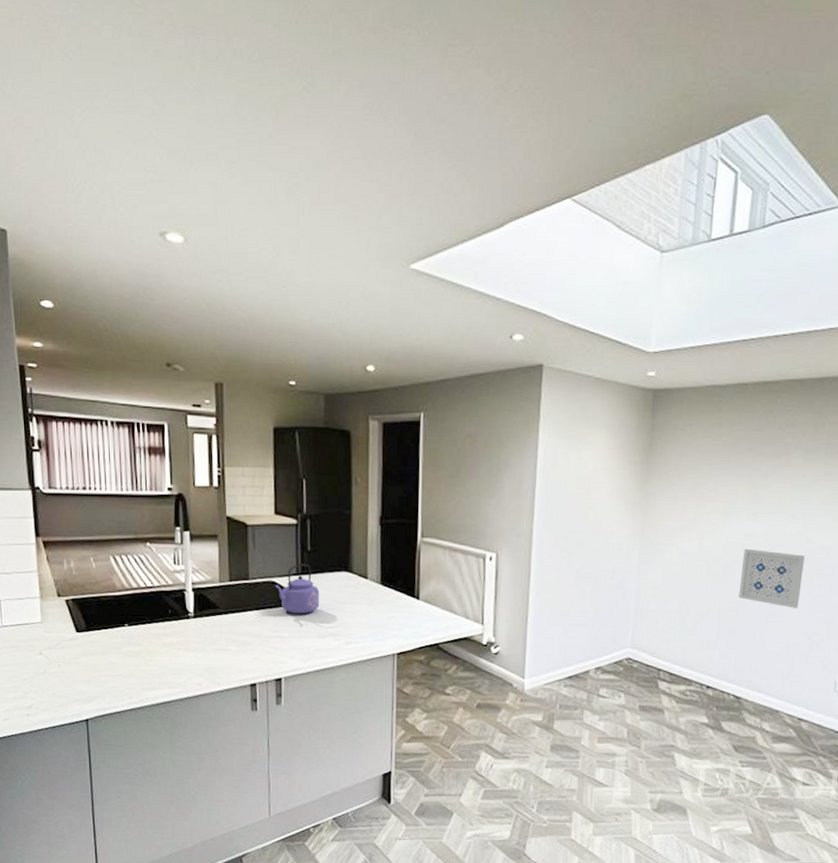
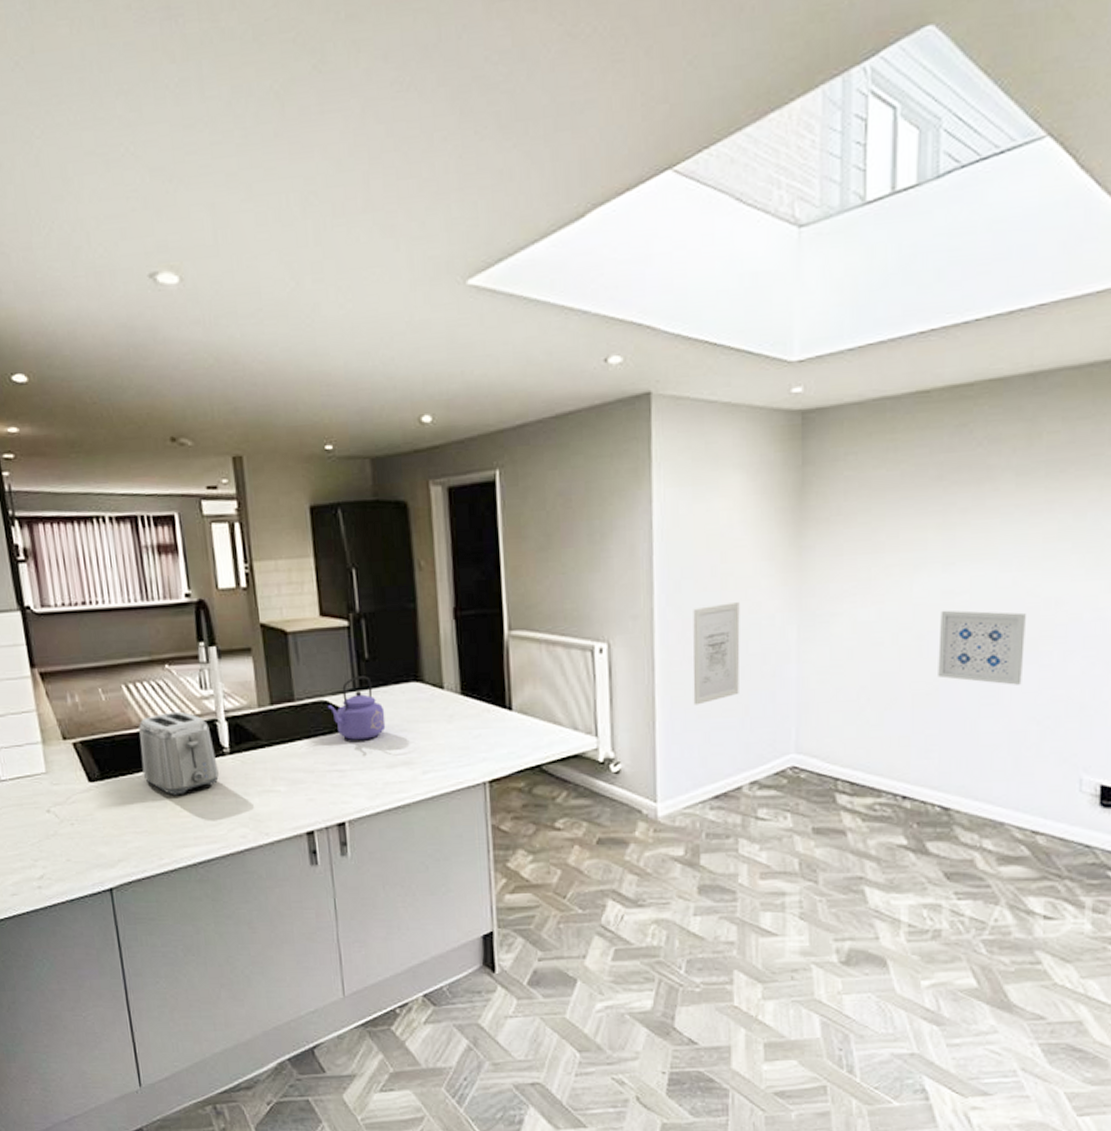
toaster: none [121,580,183,648] -> present [139,711,219,796]
wall art: none [557,530,598,606] -> present [693,602,740,705]

